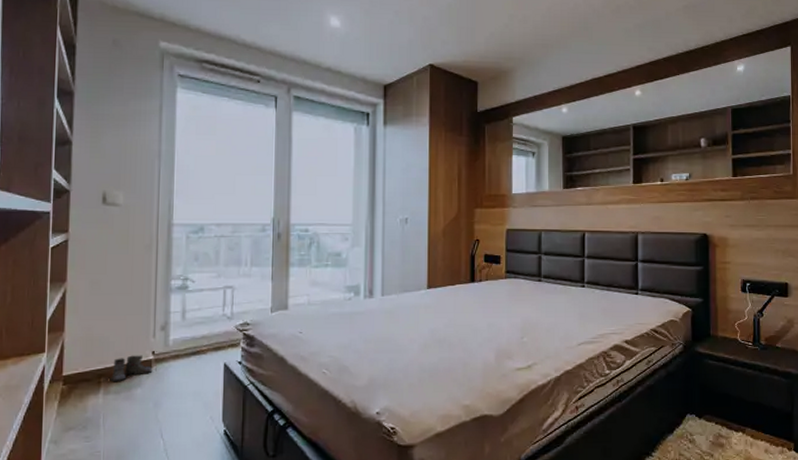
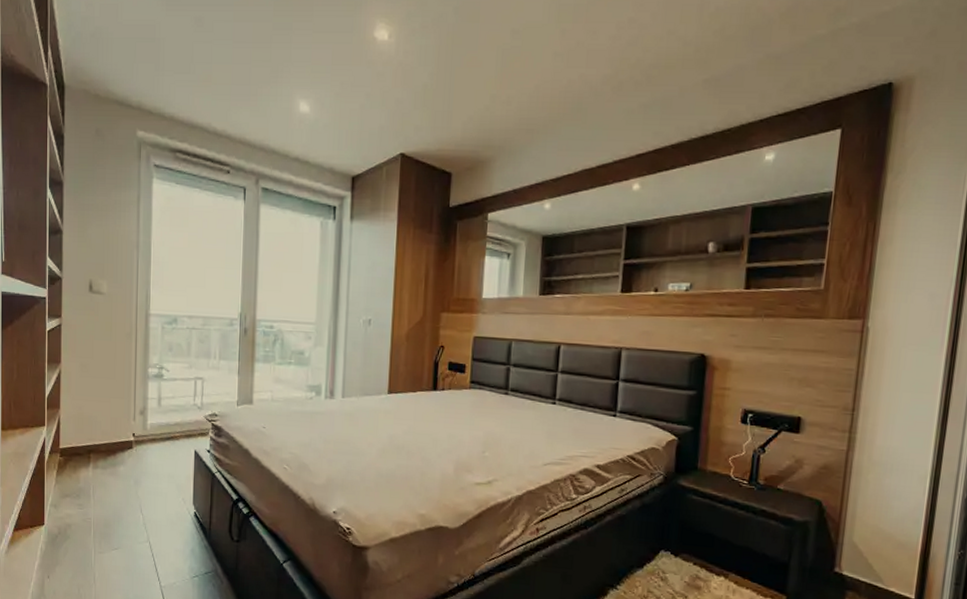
boots: present [111,355,153,382] -> none [99,435,133,459]

